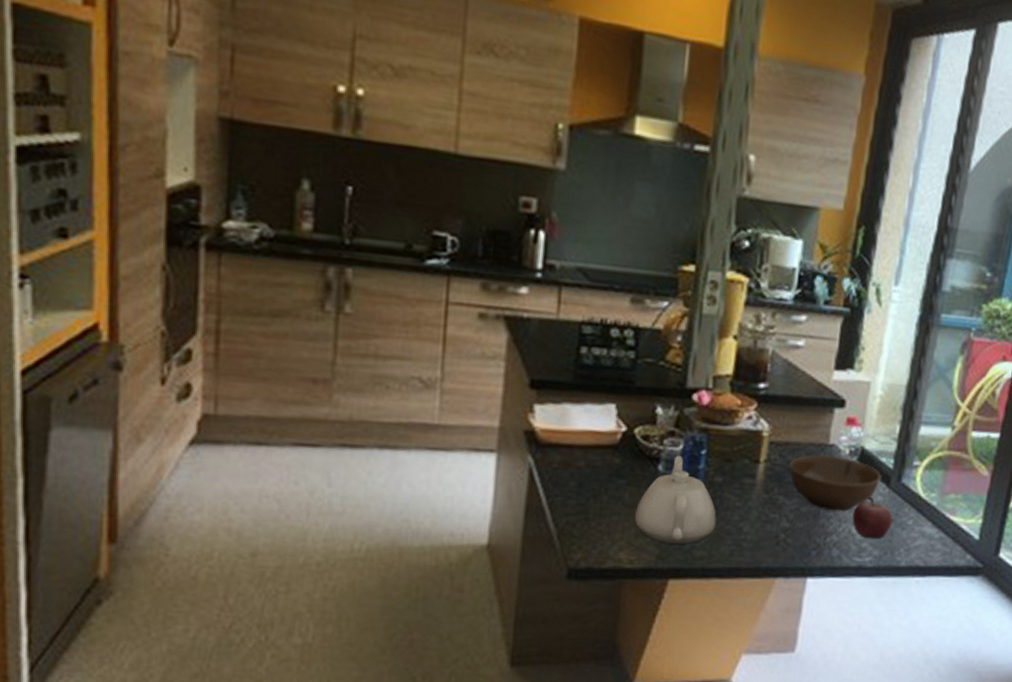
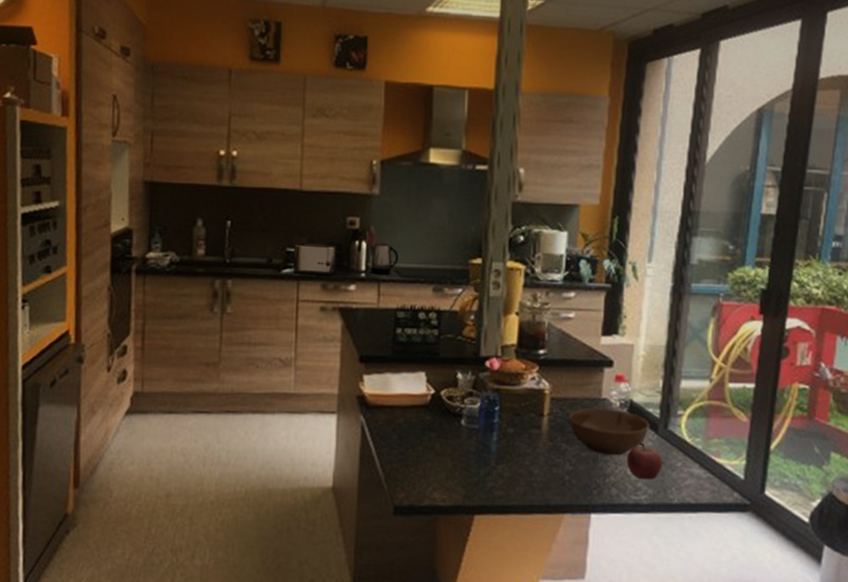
toaster: none [441,224,509,273] -> present [292,242,340,276]
kettle: none [547,234,588,277] -> present [369,243,399,275]
teapot: present [634,455,717,545] -> none [444,411,511,486]

